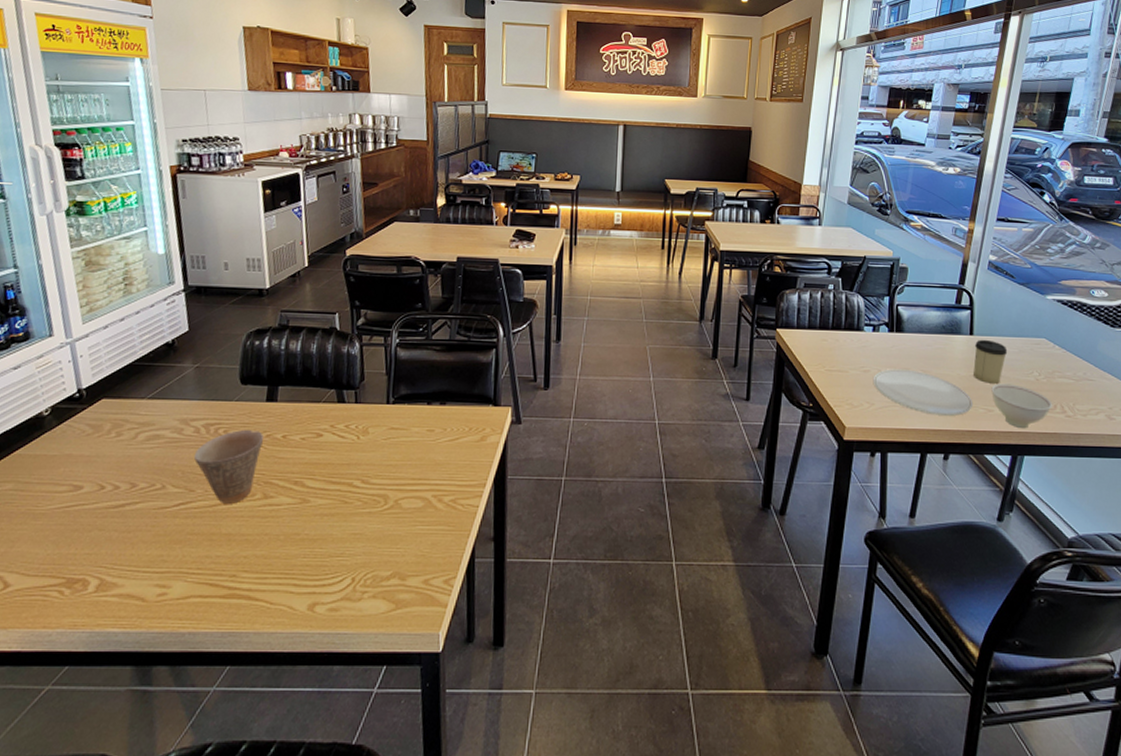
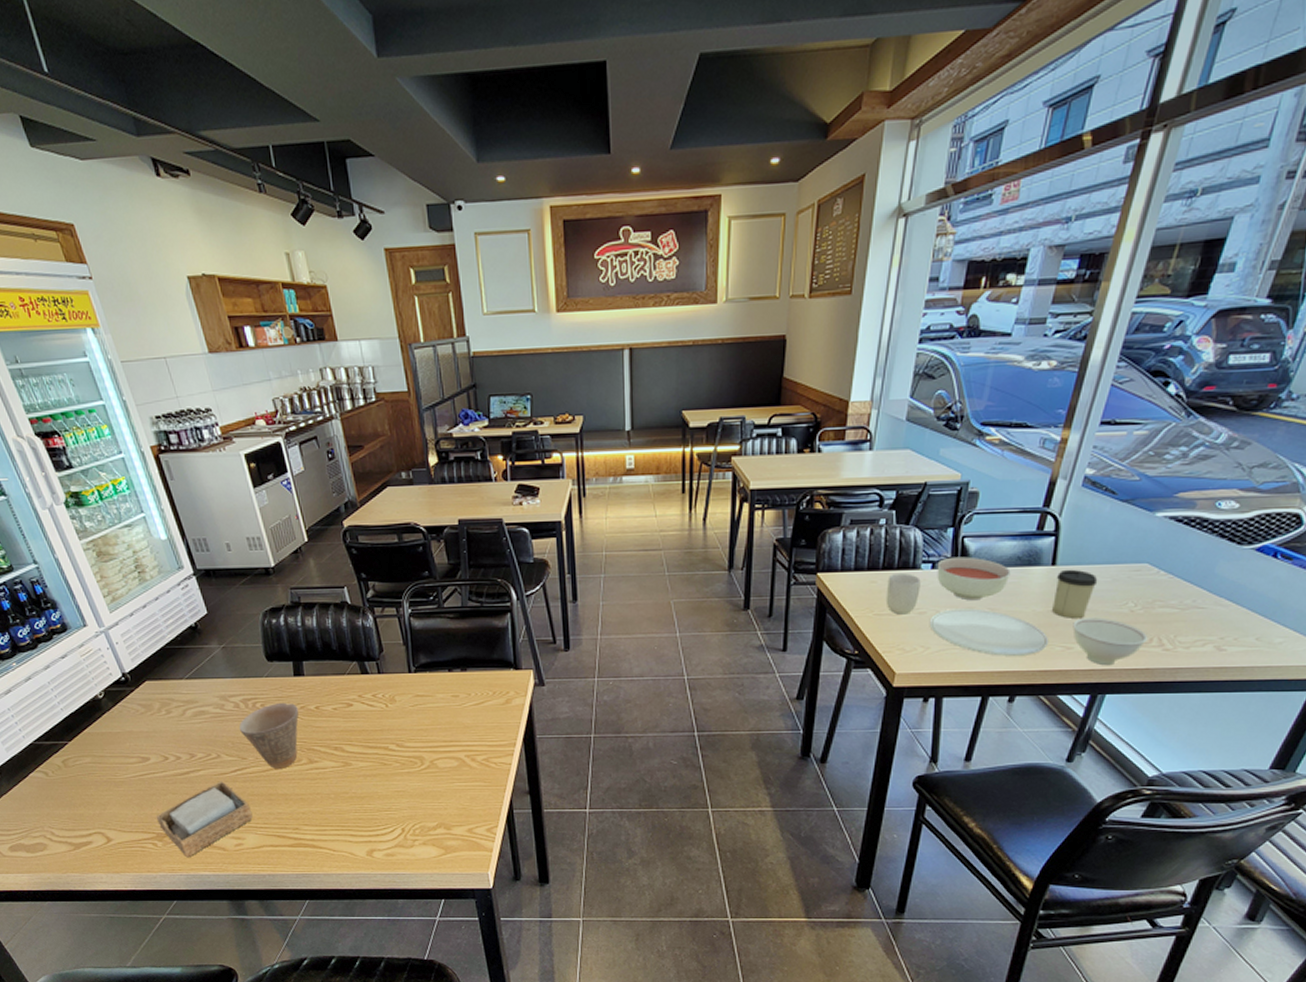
napkin holder: none [71,516,187,610] -> present [156,781,253,858]
cup: none [835,334,864,372] -> present [885,573,921,615]
bowl: none [877,322,938,363] -> present [937,556,1011,601]

